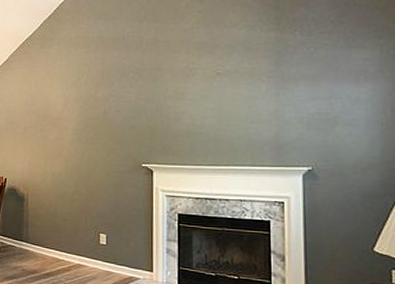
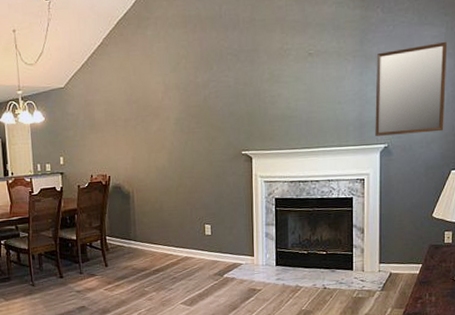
home mirror: none [295,64,384,158] -> present [375,41,448,136]

